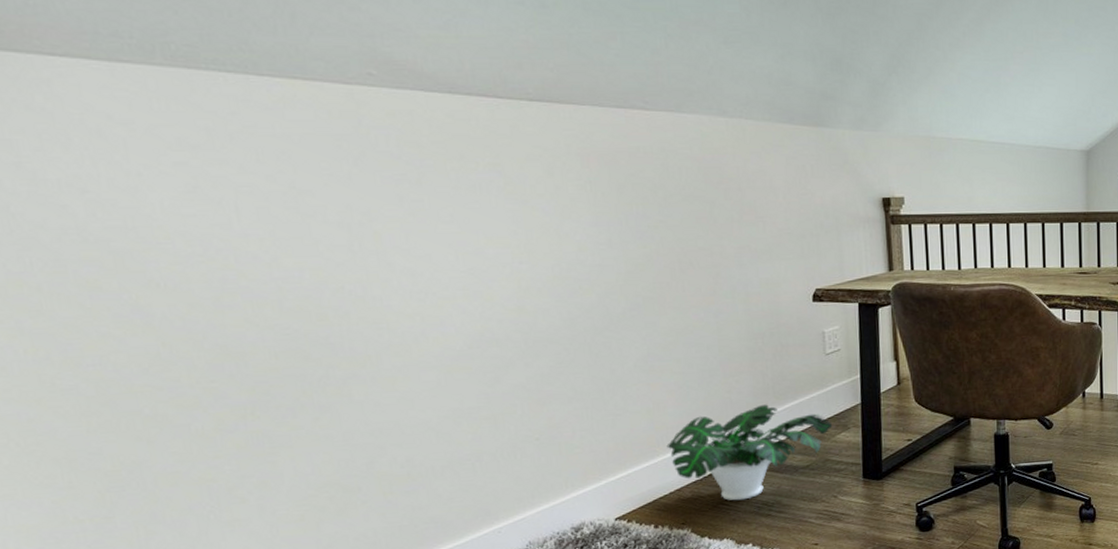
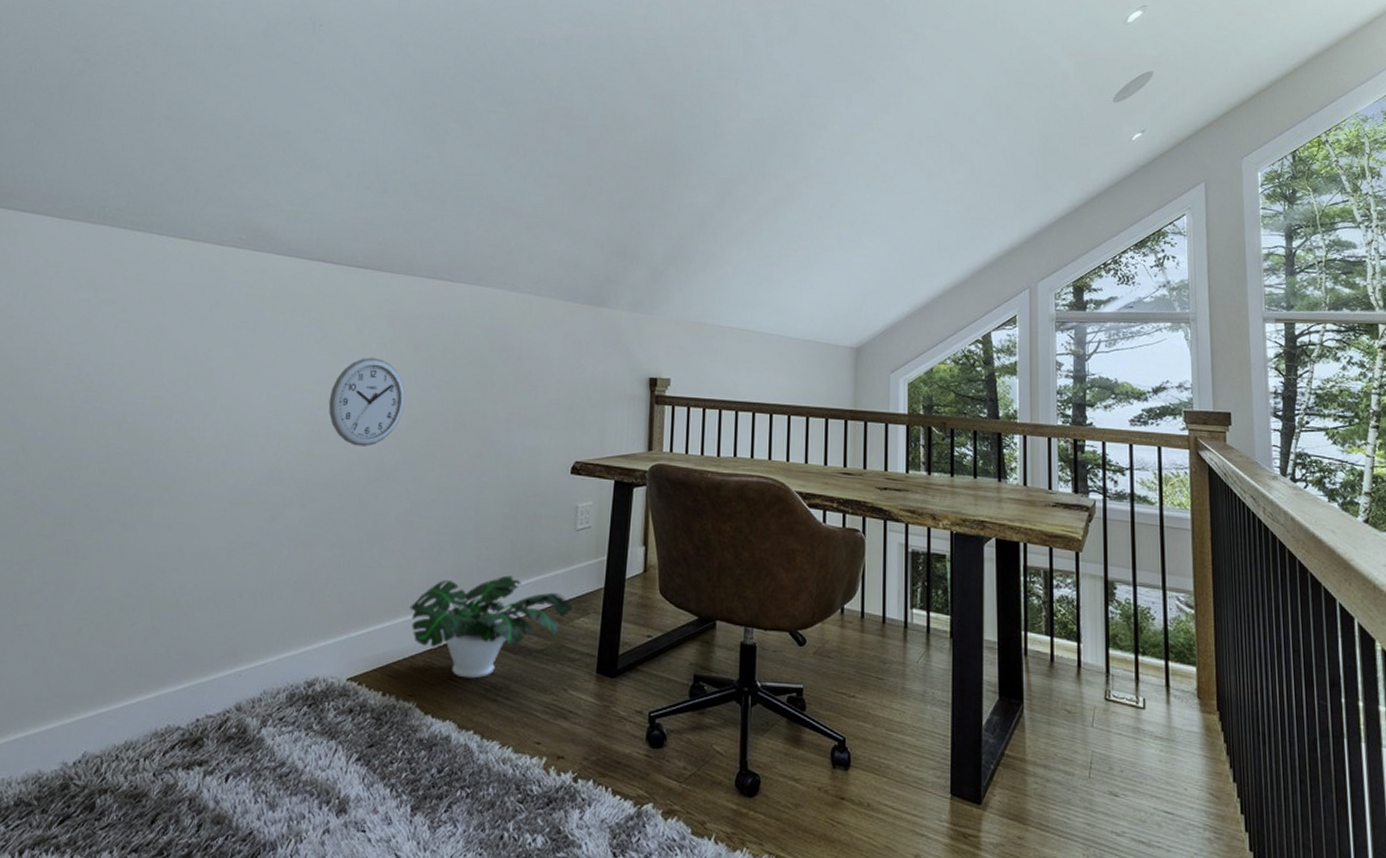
wall clock: none [530,201,620,298] -> present [328,357,406,447]

